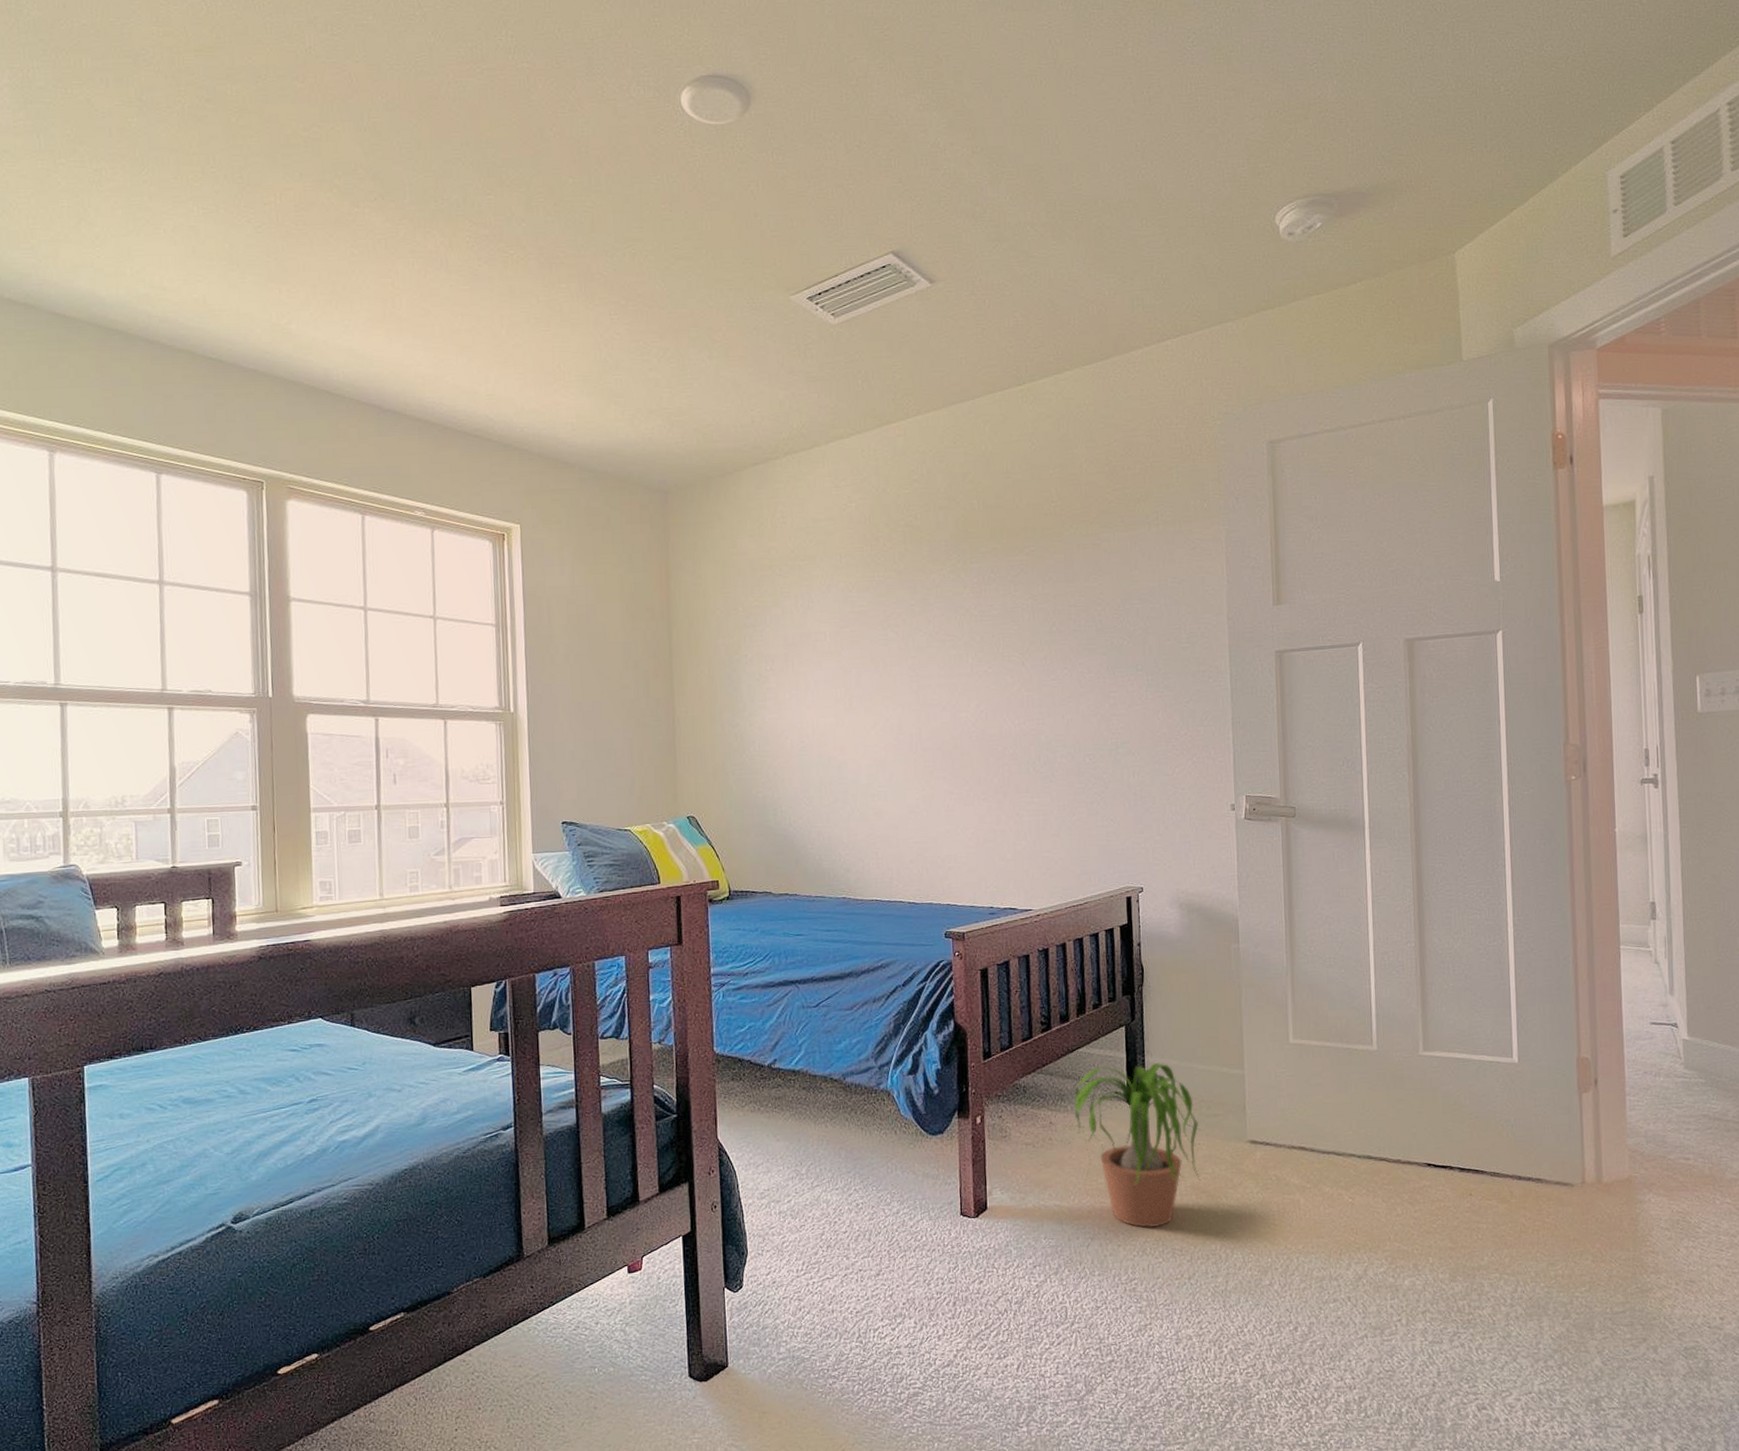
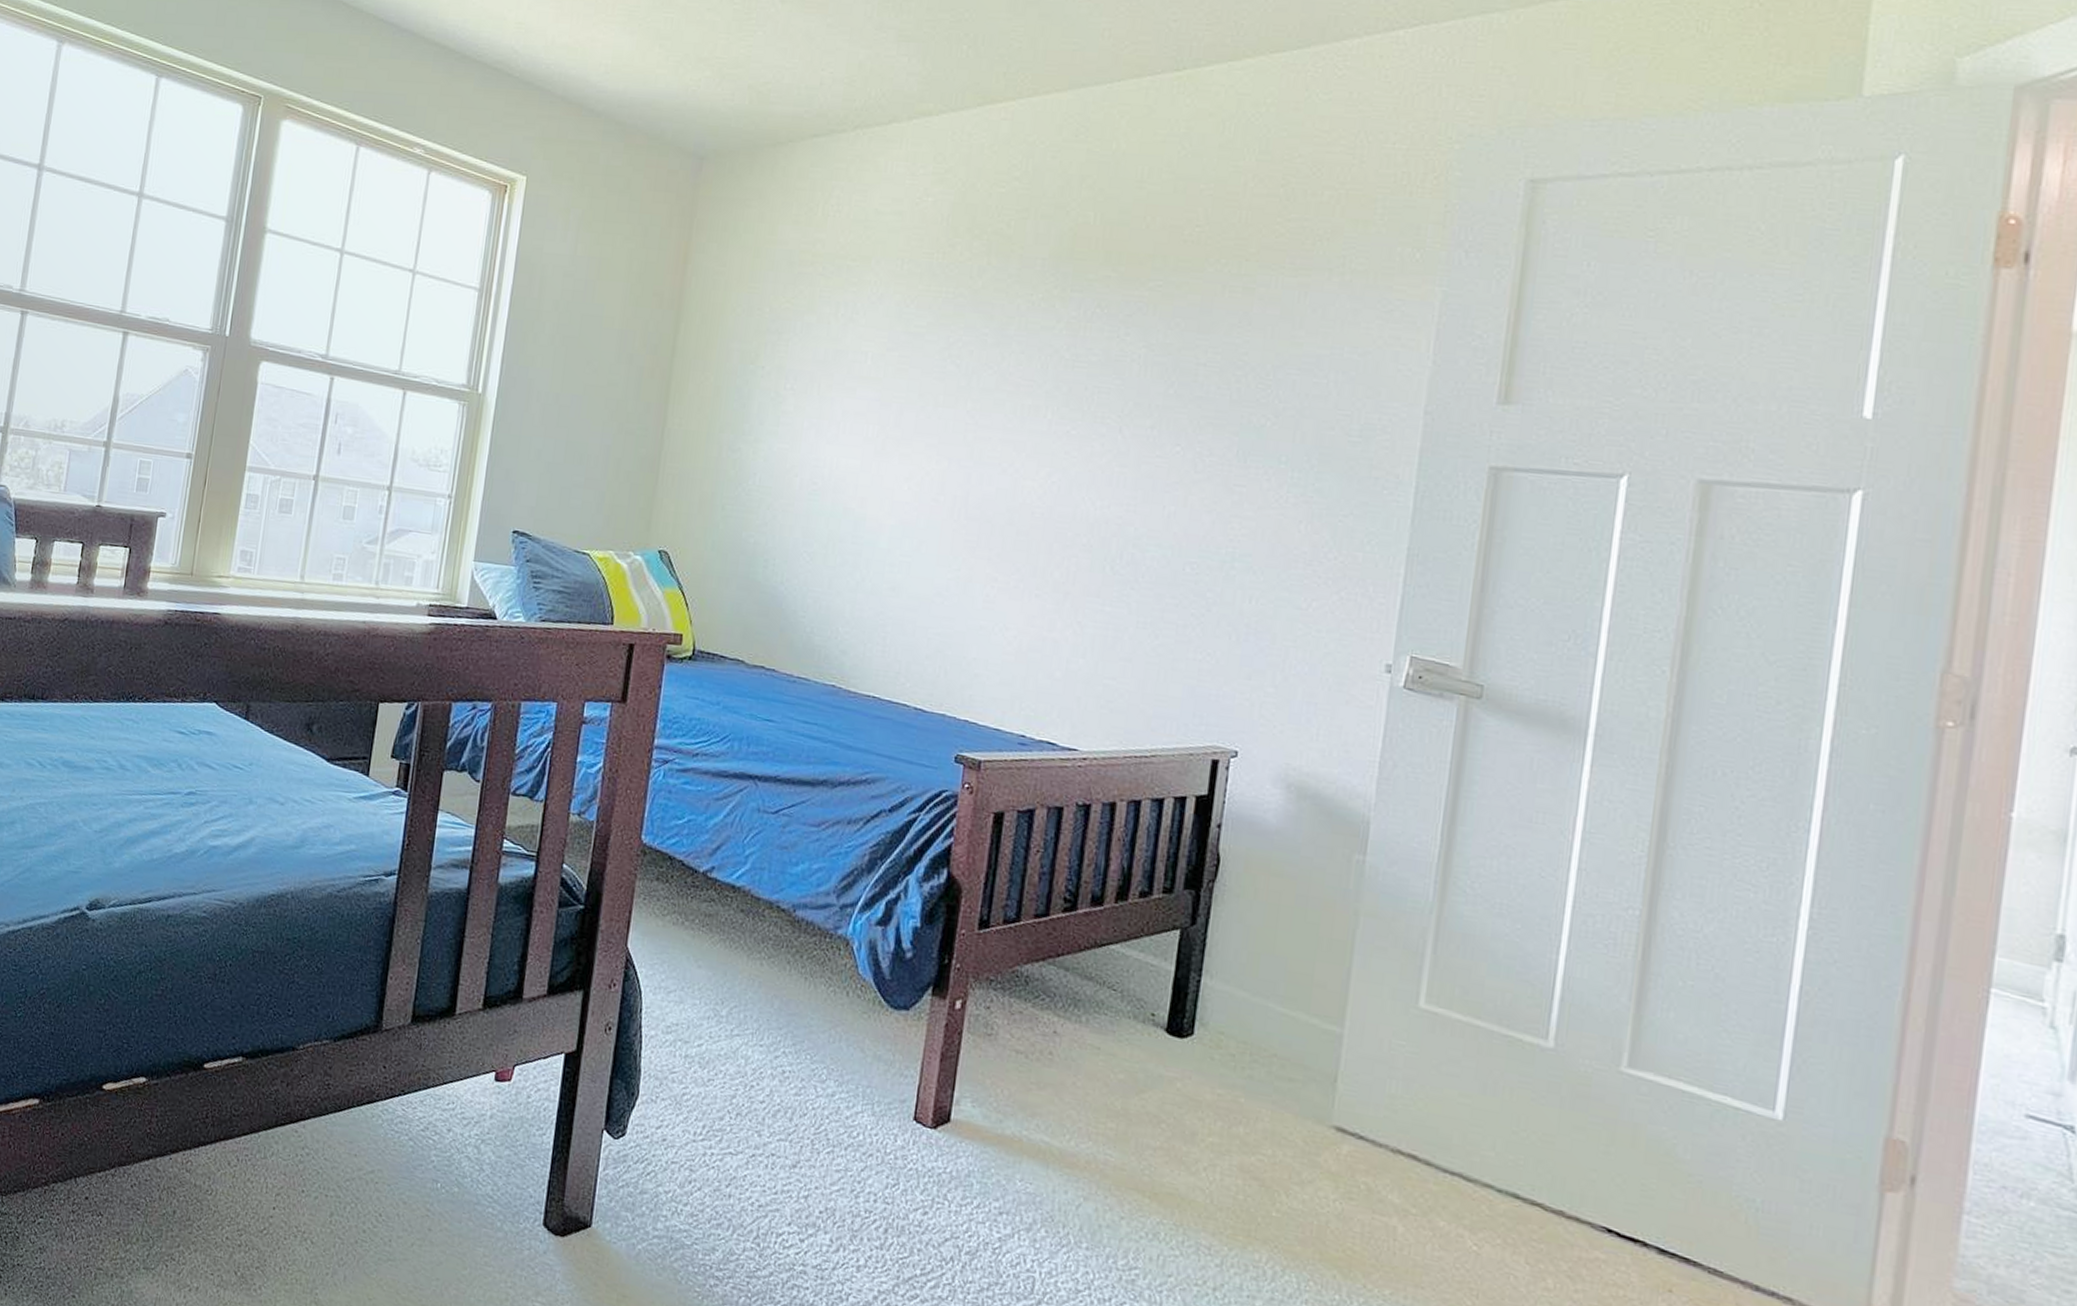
potted plant: present [1048,1063,1205,1228] -> none [1050,975,1269,1209]

